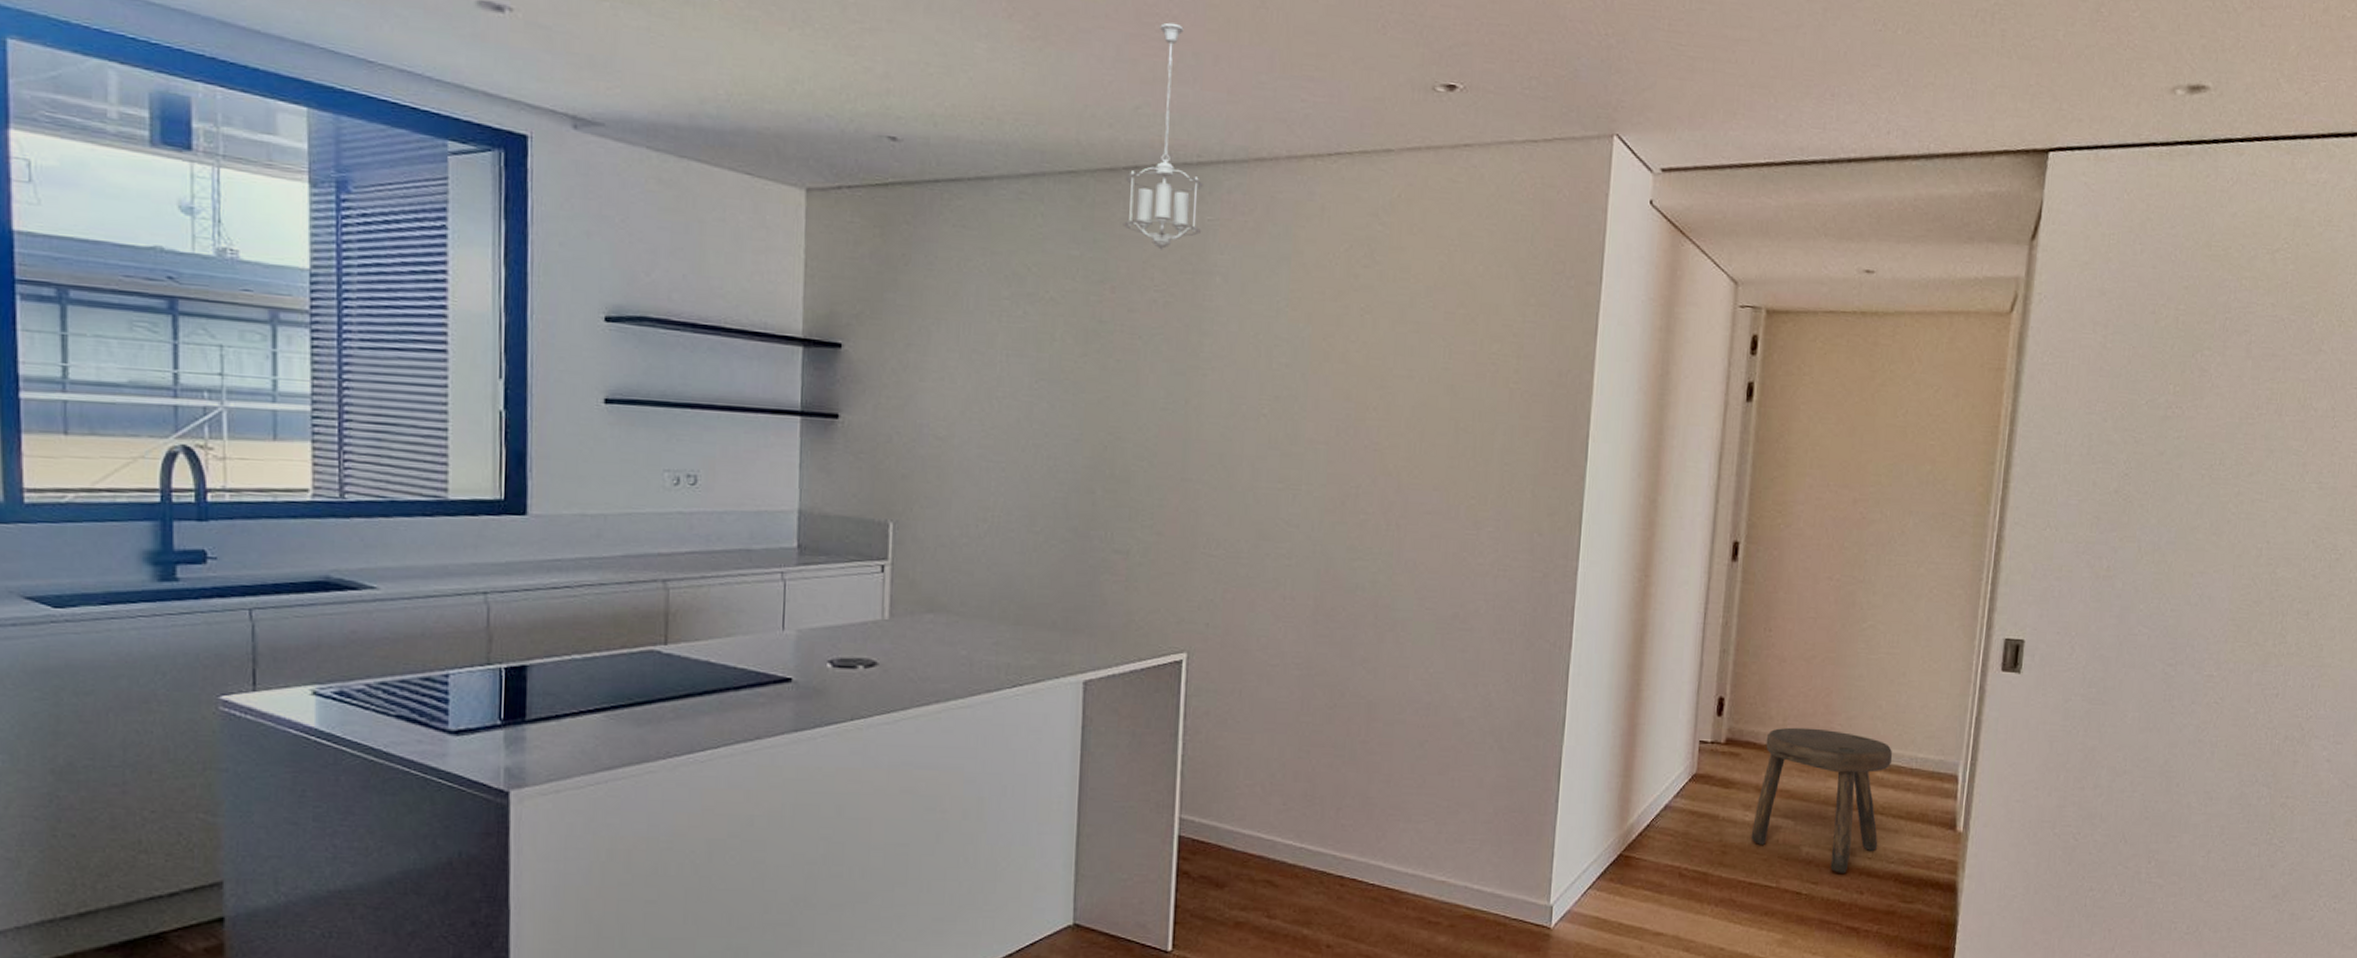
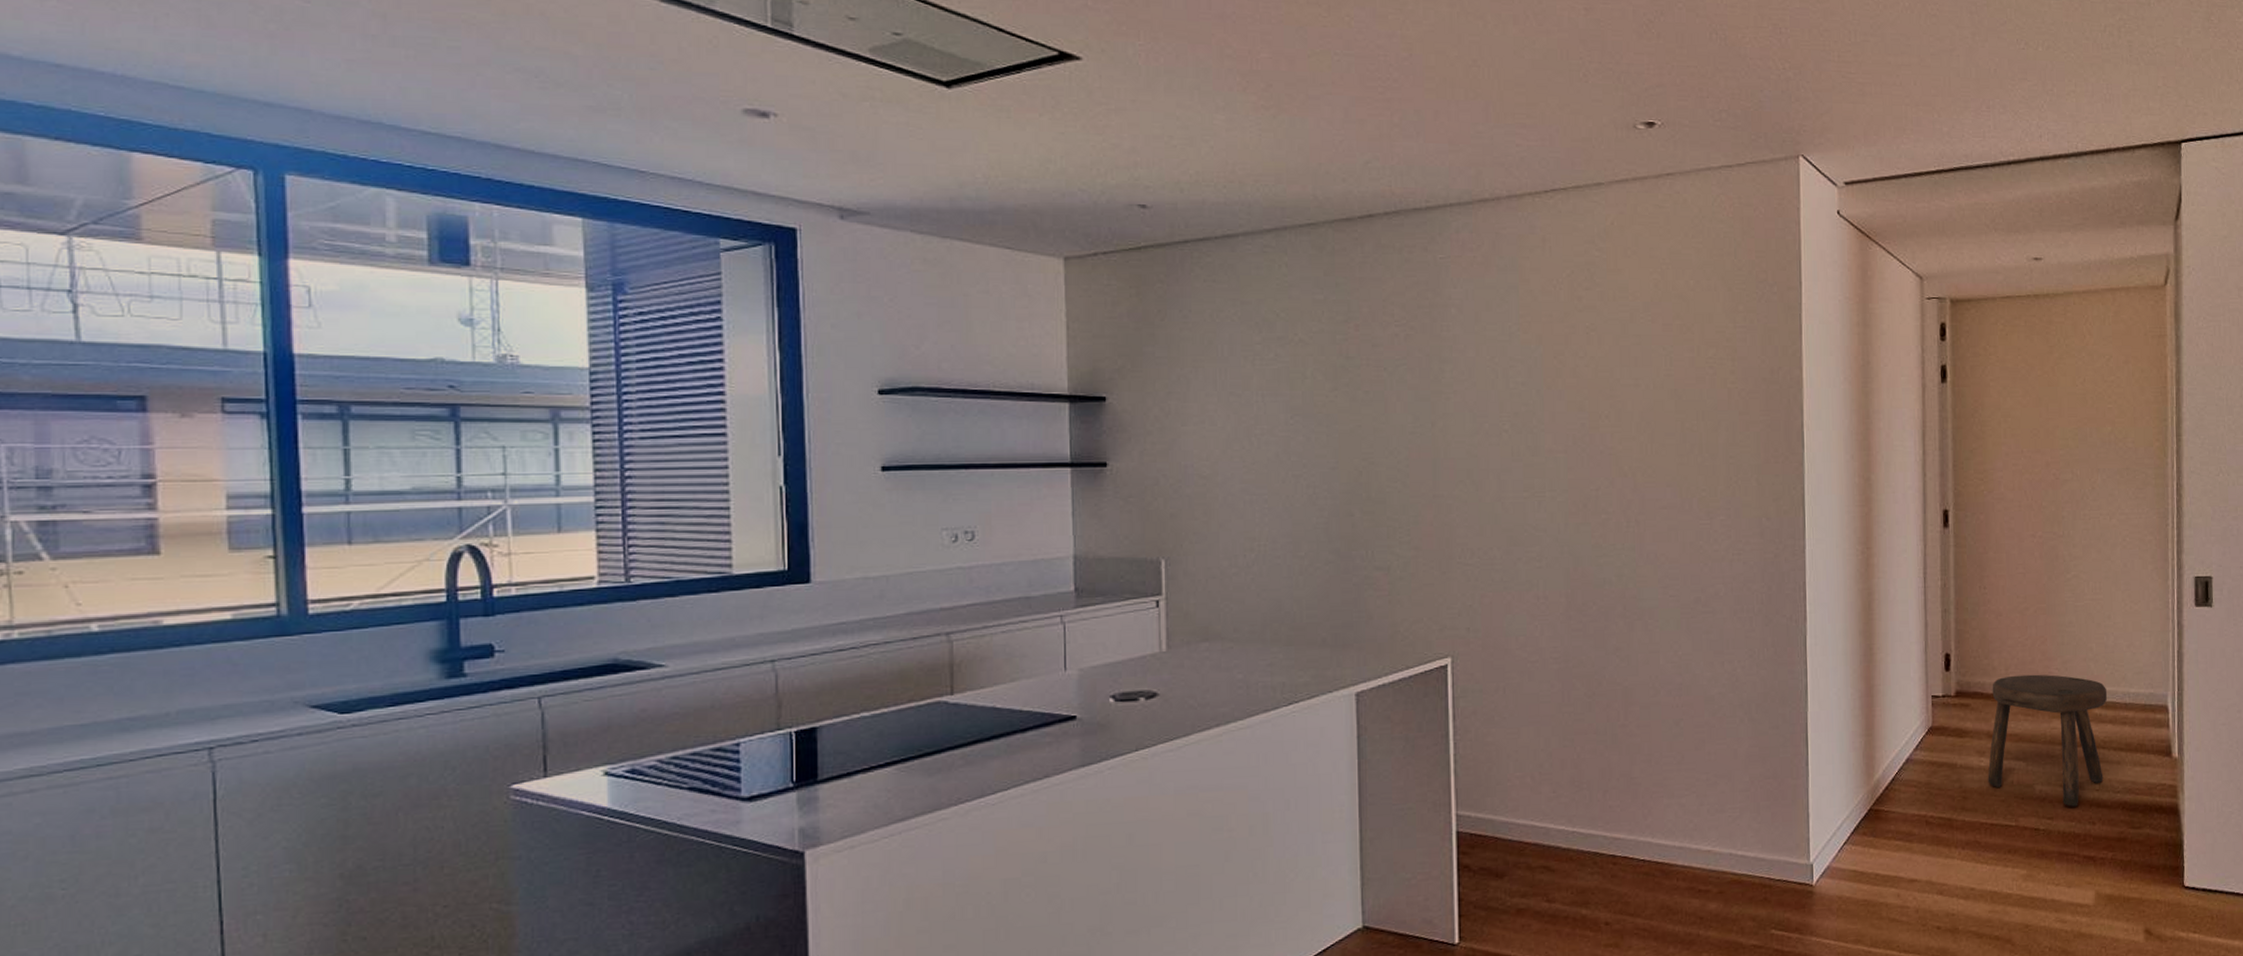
pendant light: present [1122,22,1203,250] -> none [1361,85,1434,289]

